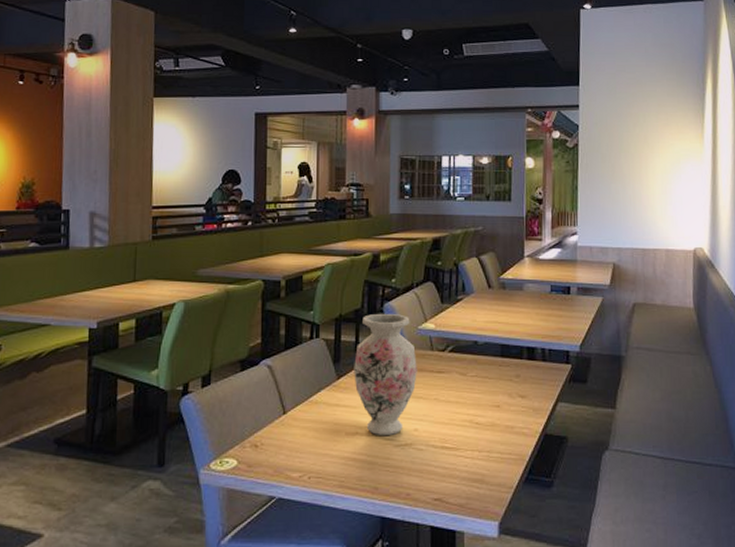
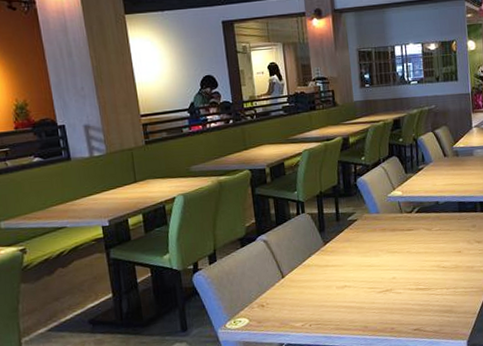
vase: present [354,313,417,436] -> none [337,186,391,286]

